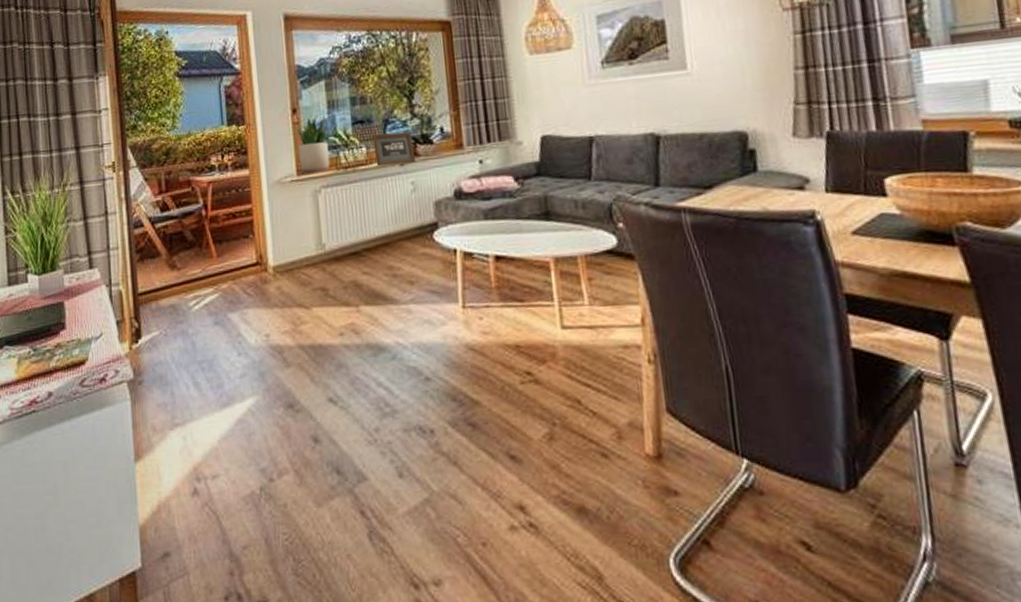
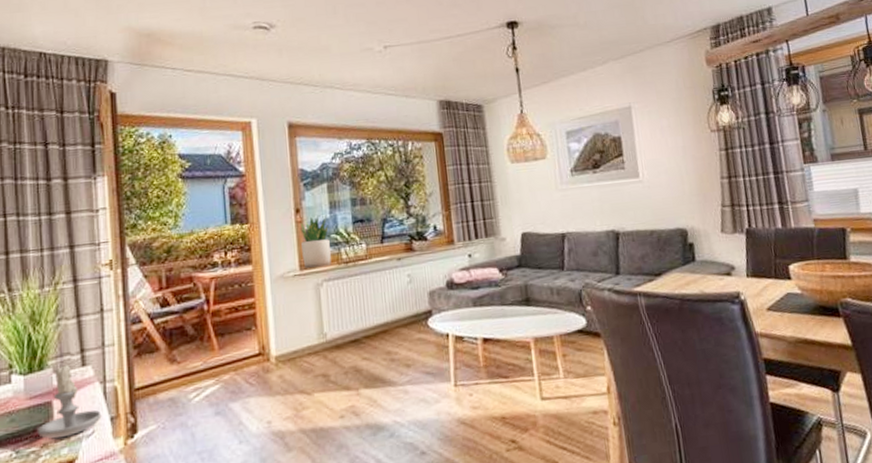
candle: none [52,266,108,339] -> present [38,364,102,439]
picture frame: present [372,131,416,167] -> none [372,229,412,261]

